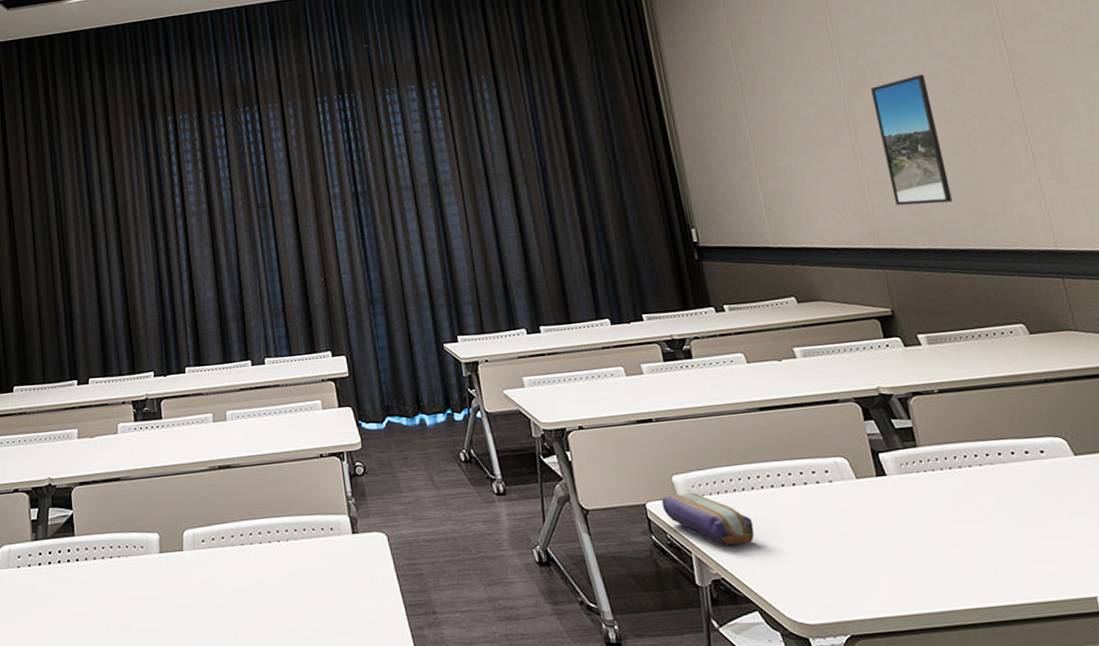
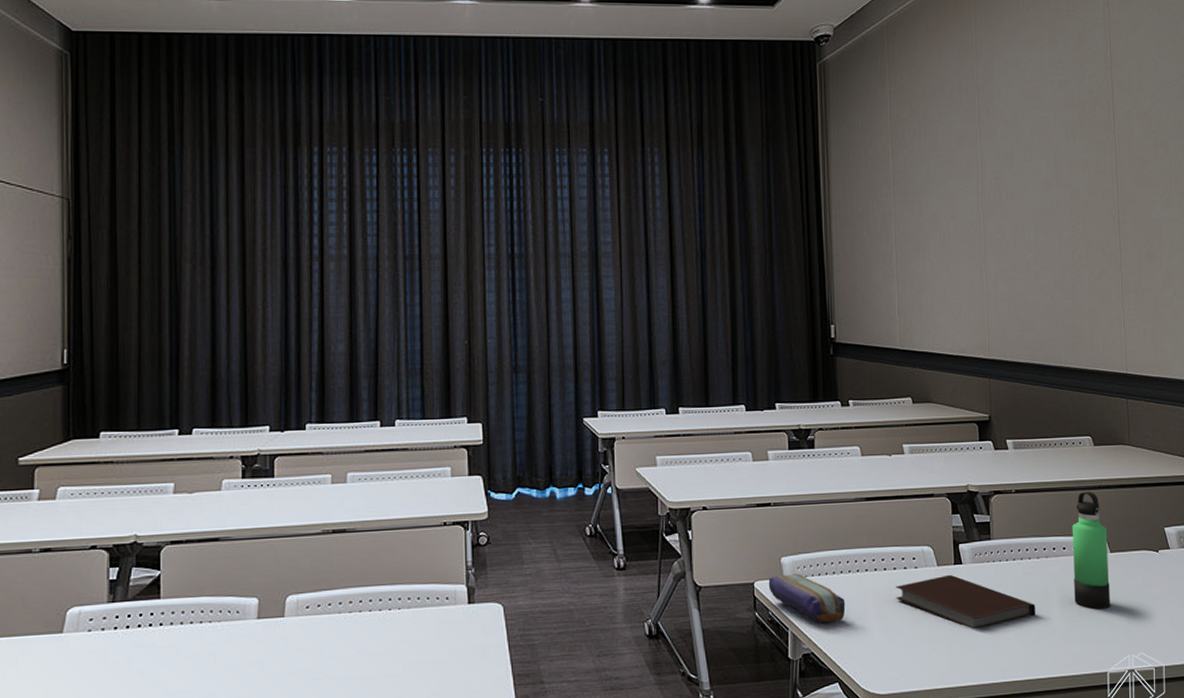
notebook: none [809,487,990,549] -> present [896,574,1036,629]
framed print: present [870,74,953,206] -> none [1003,202,1053,323]
thermos bottle: none [1017,385,1086,523] -> present [1072,491,1110,610]

